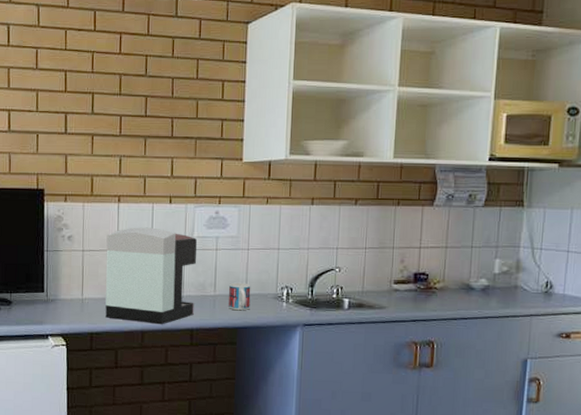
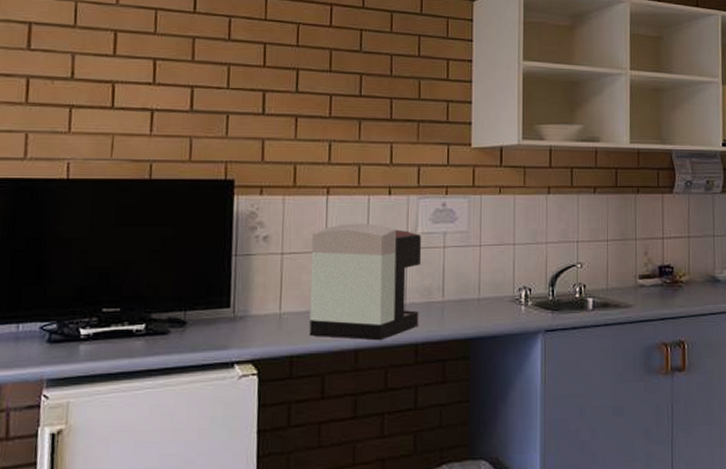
mug: present [229,282,251,311] -> none [459,285,485,318]

